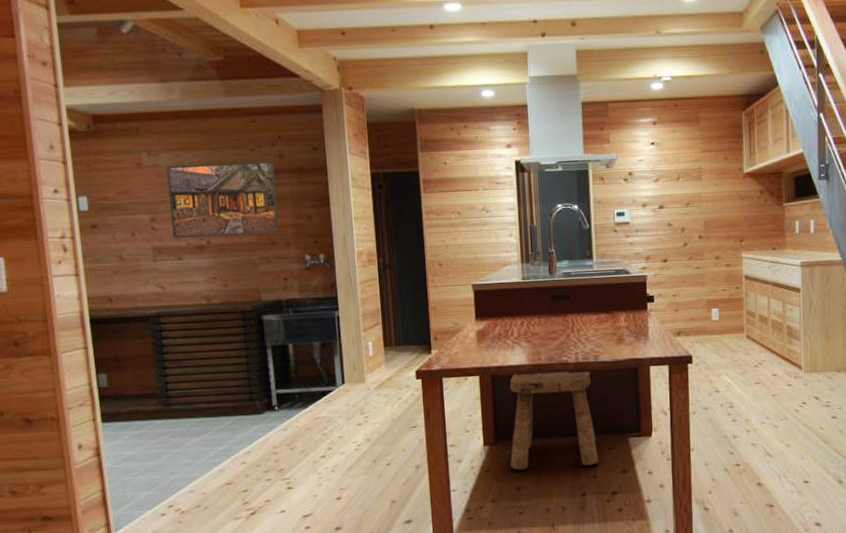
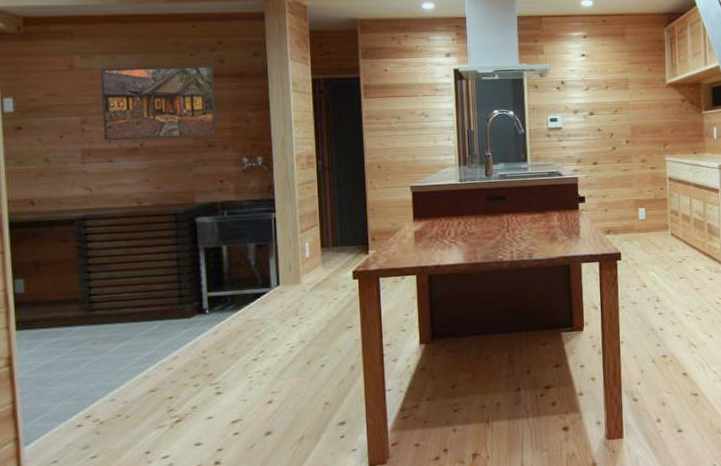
stool: present [509,371,598,470] -> none [446,268,532,368]

